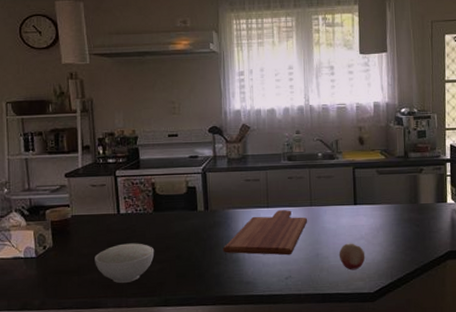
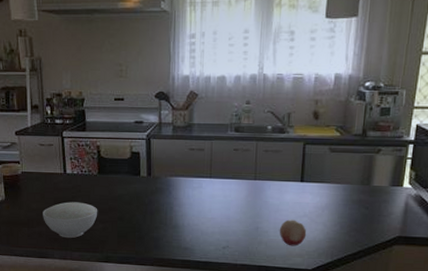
cutting board: present [222,209,308,256] -> none [163,181,251,226]

